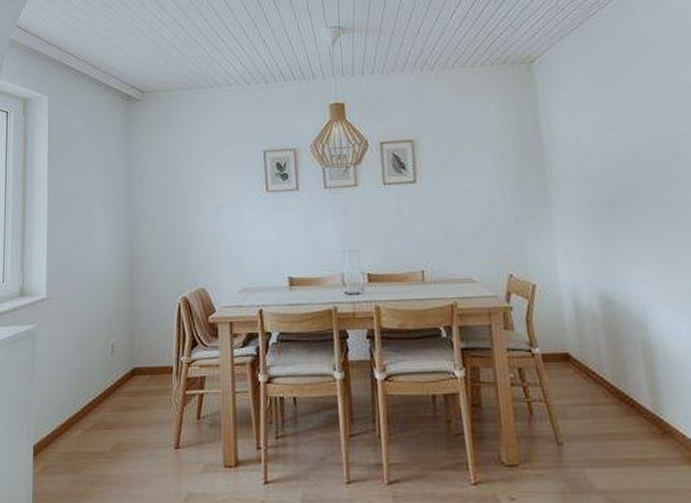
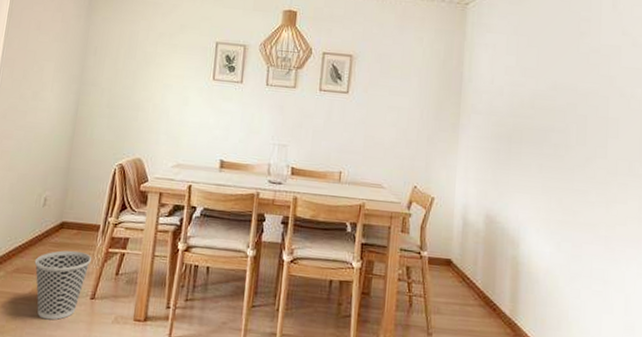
wastebasket: none [111,397,169,477] -> present [34,250,91,320]

